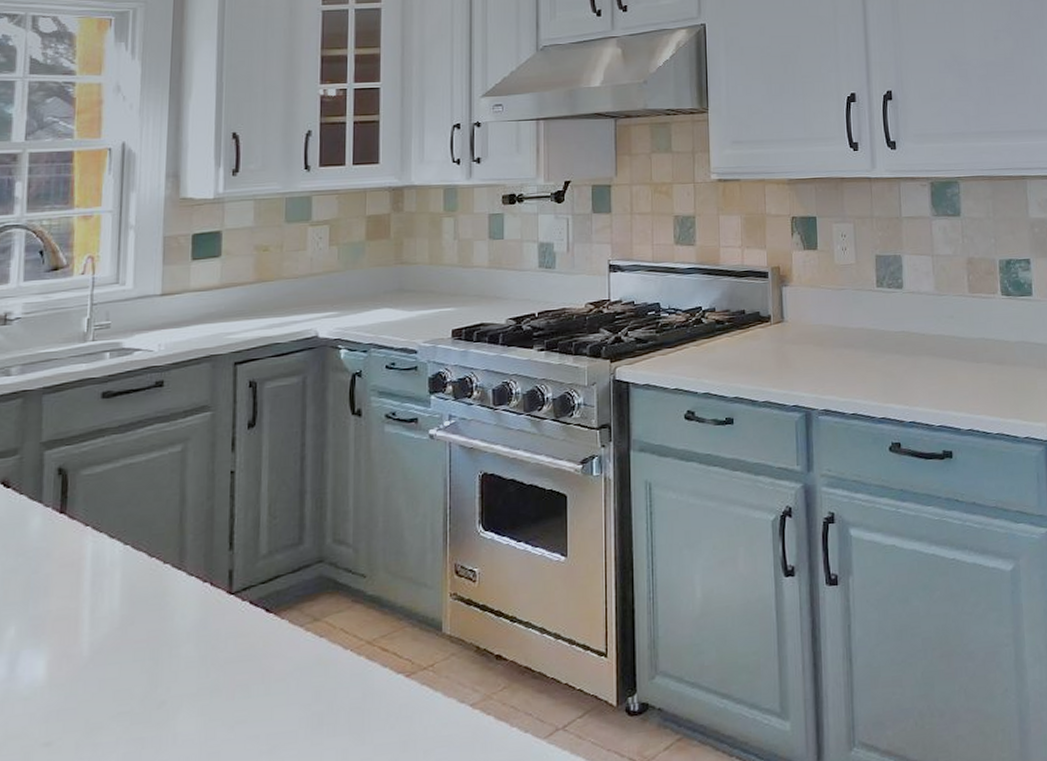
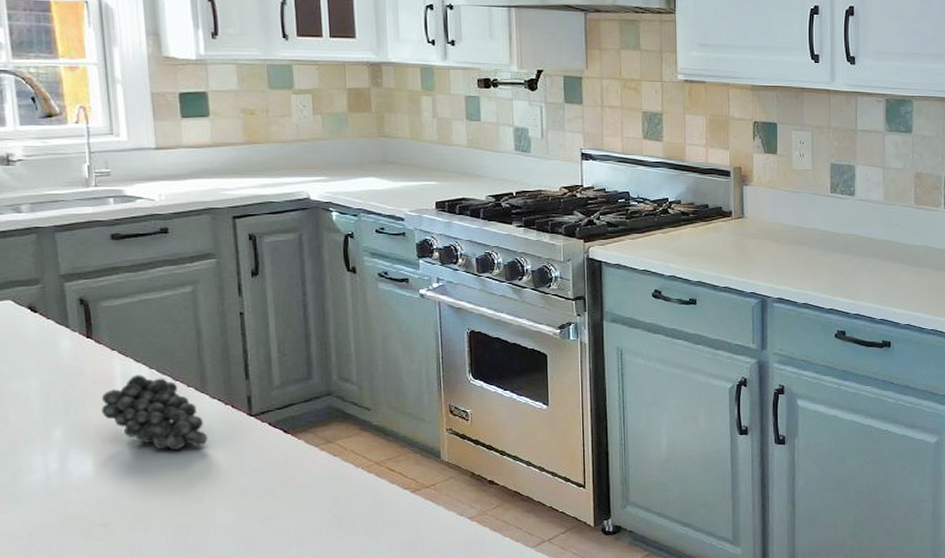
fruit: none [64,553,180,642] -> present [102,375,208,450]

